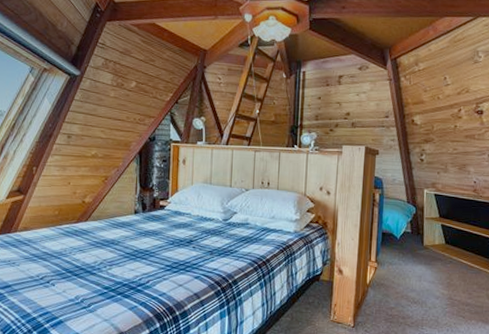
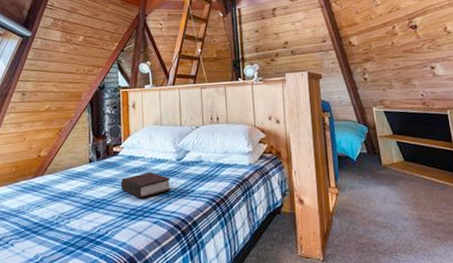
bible: none [164,229,215,255] -> present [120,172,171,200]

